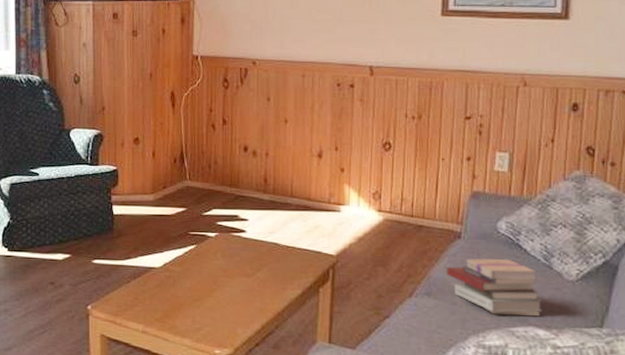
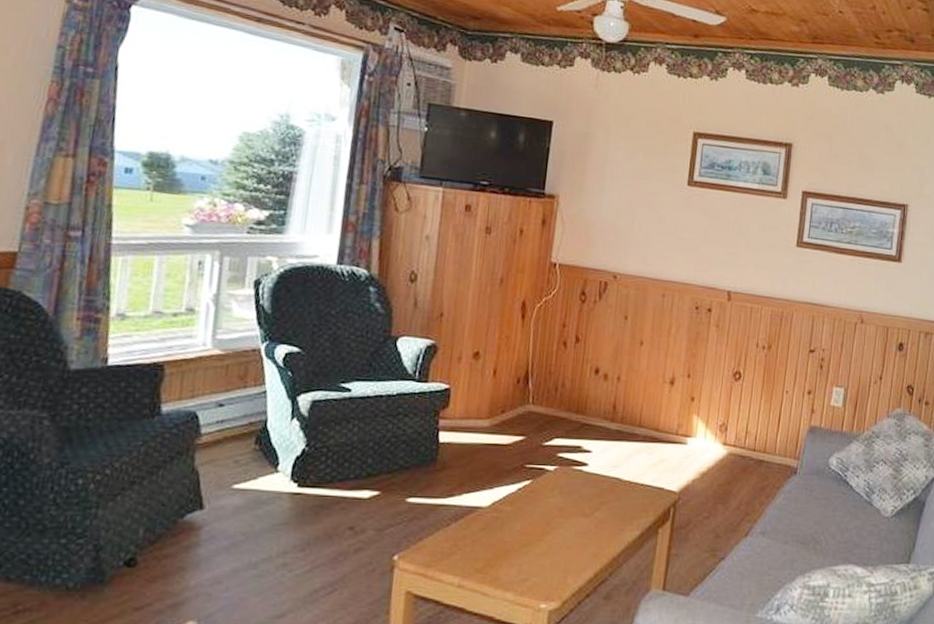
books: present [447,258,542,317] -> none [781,494,861,555]

